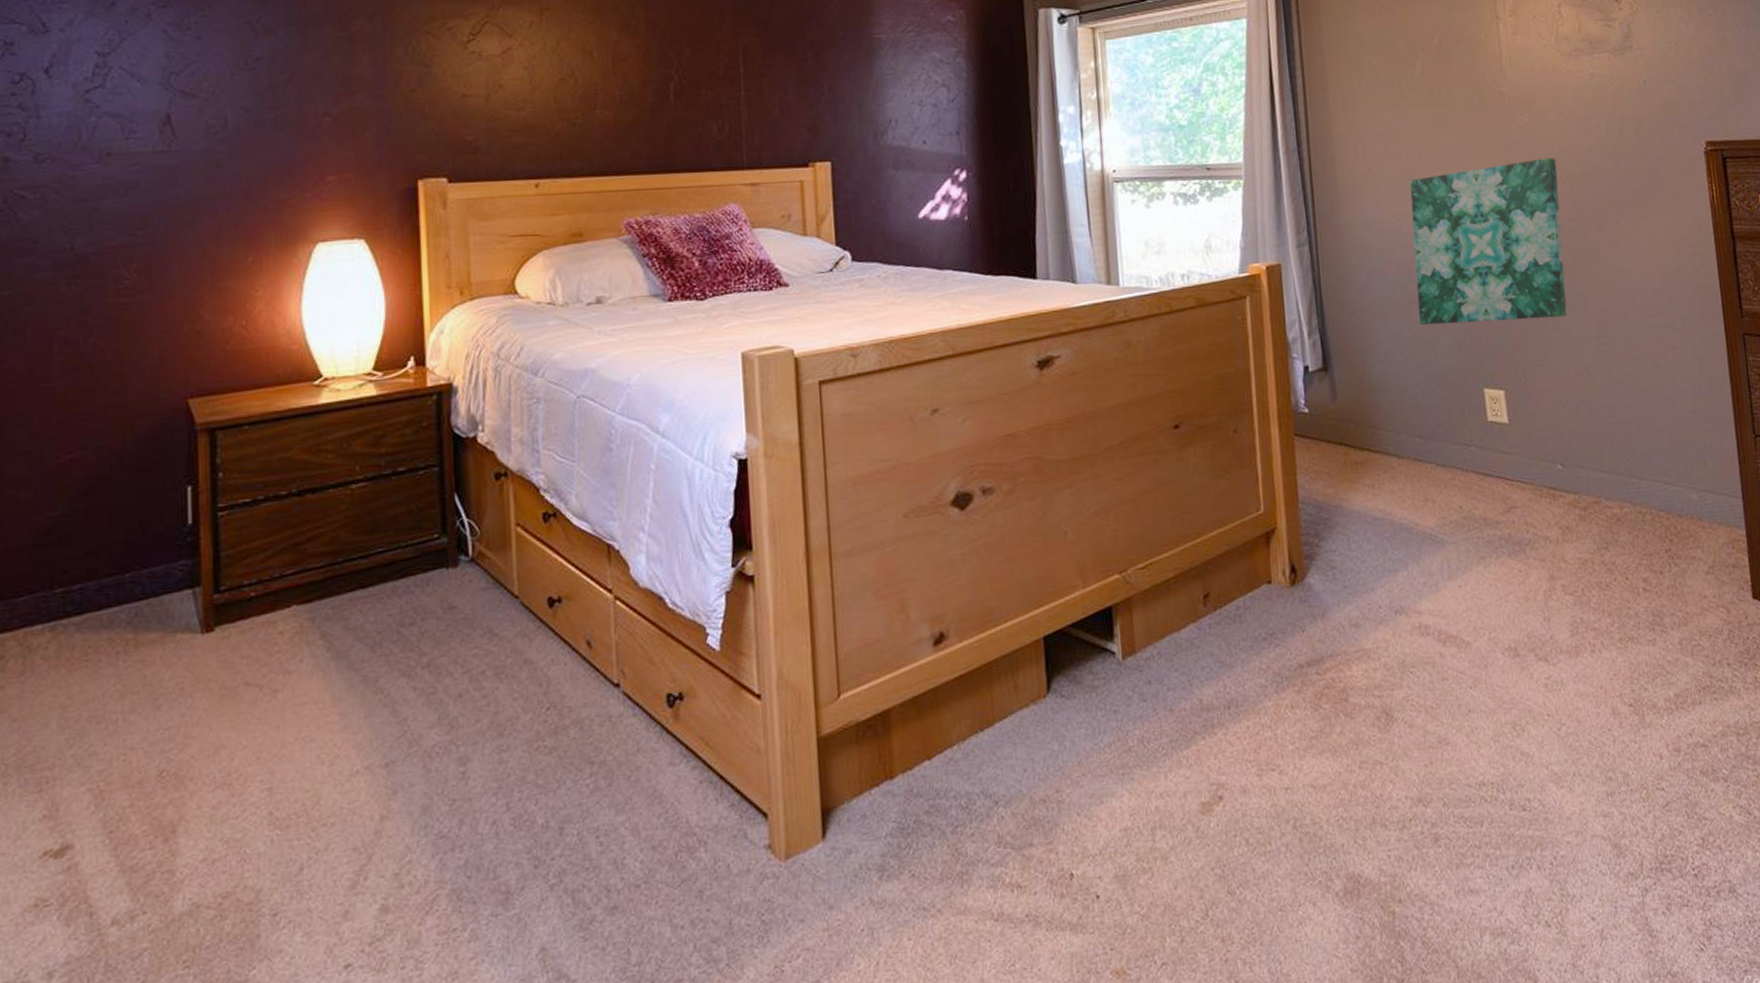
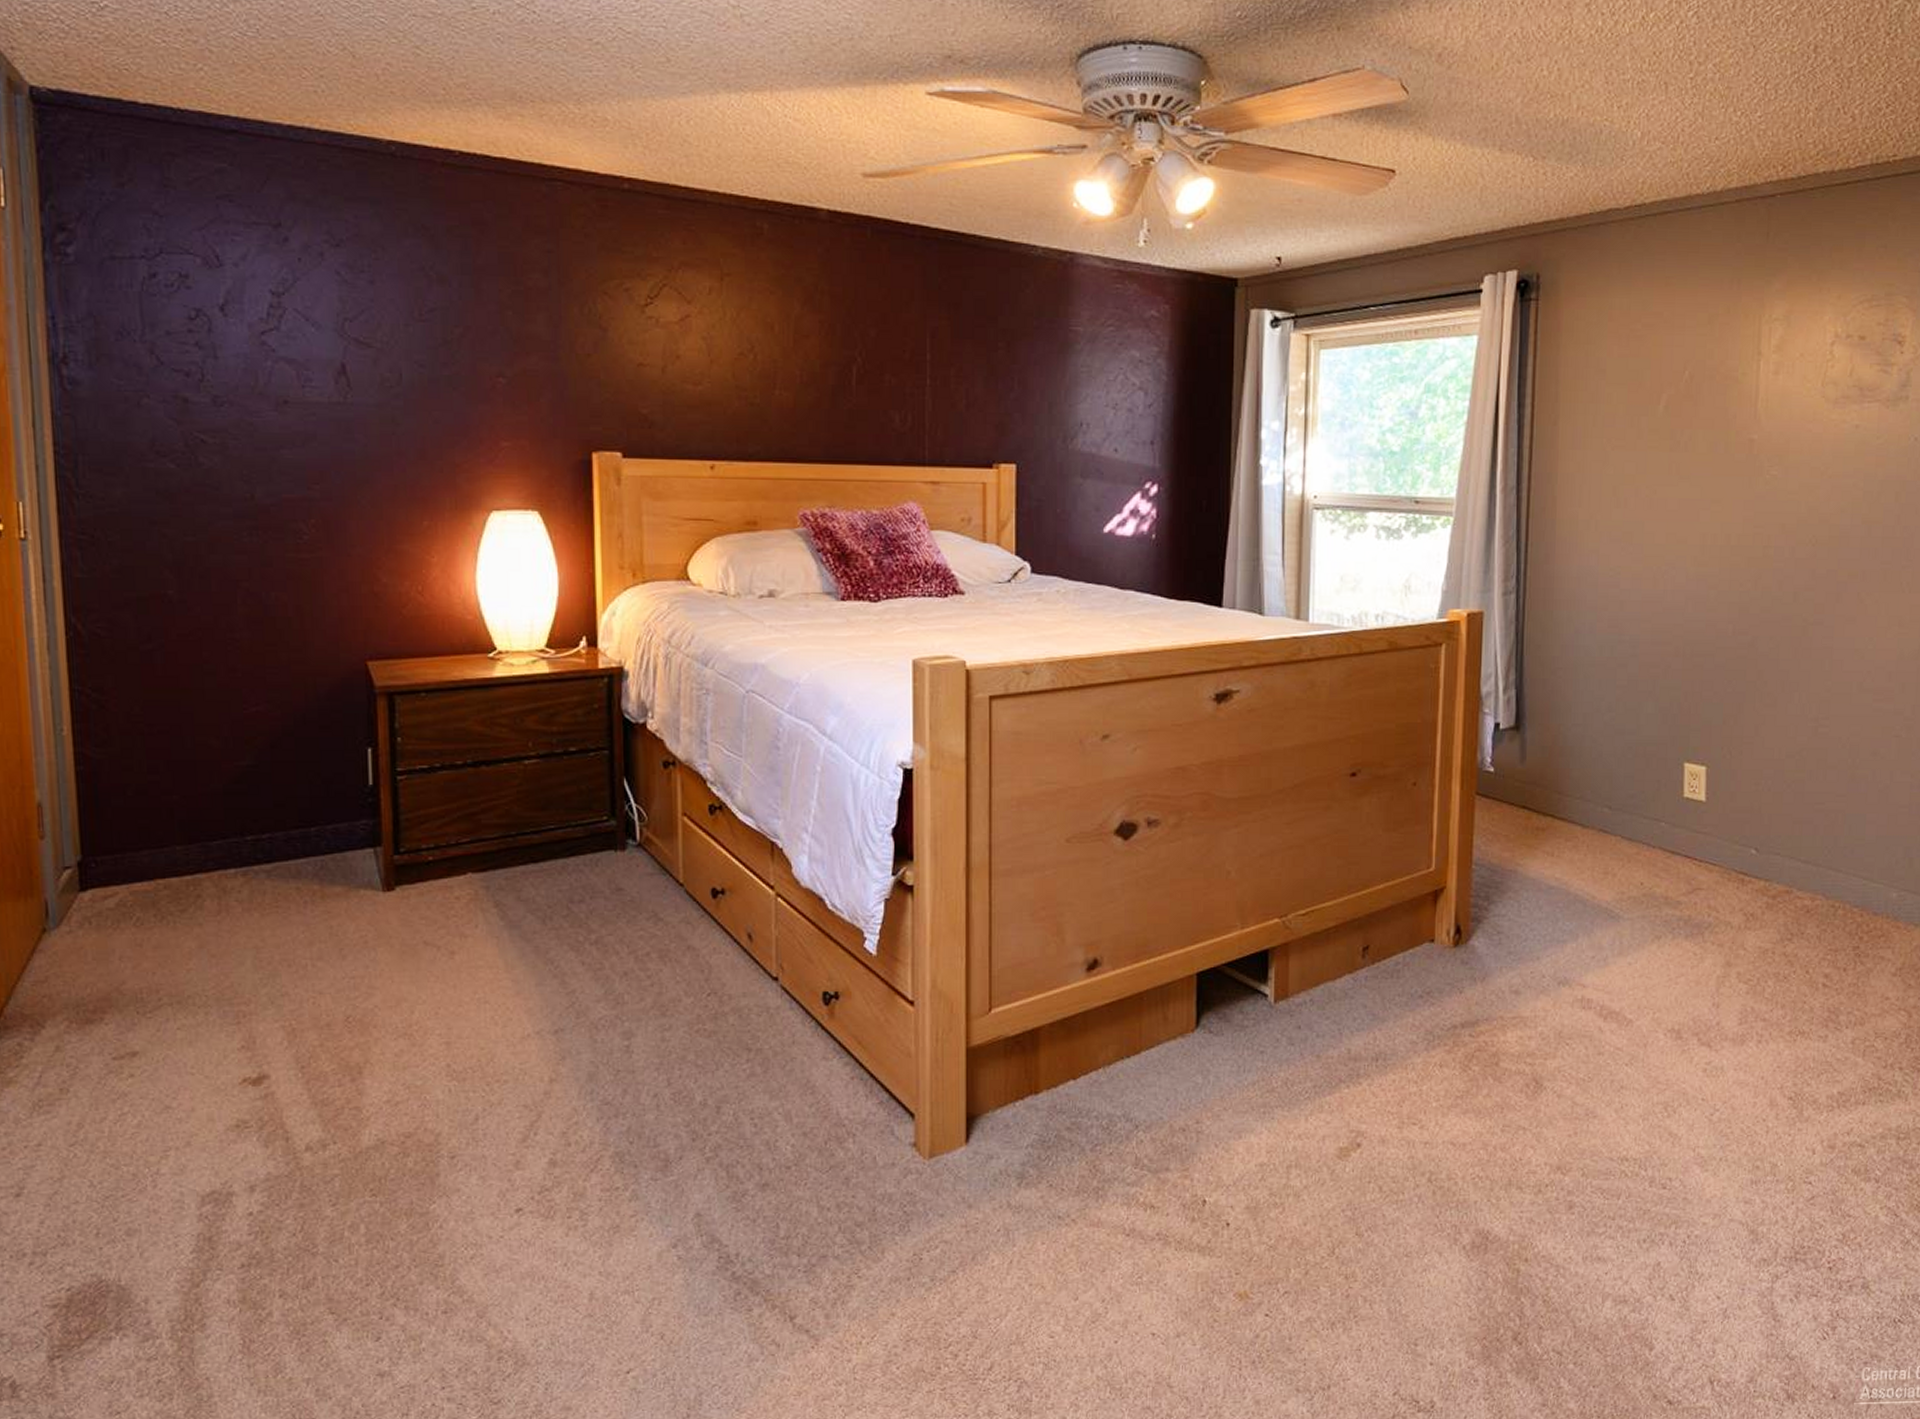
wall art: present [1409,158,1567,326] -> none [1624,517,1801,694]

